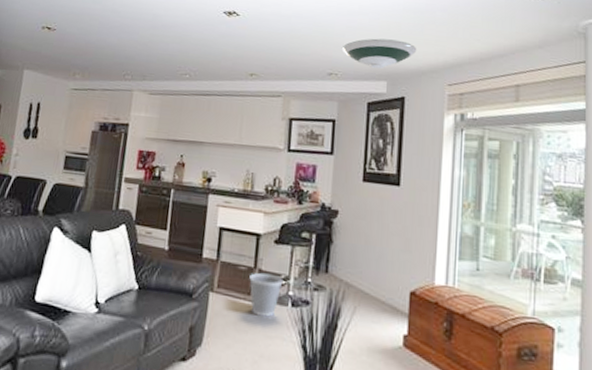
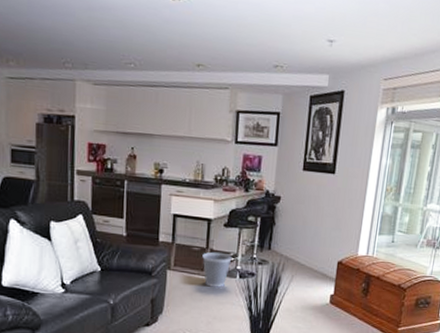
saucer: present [341,38,416,69] -> none [287,29,358,62]

